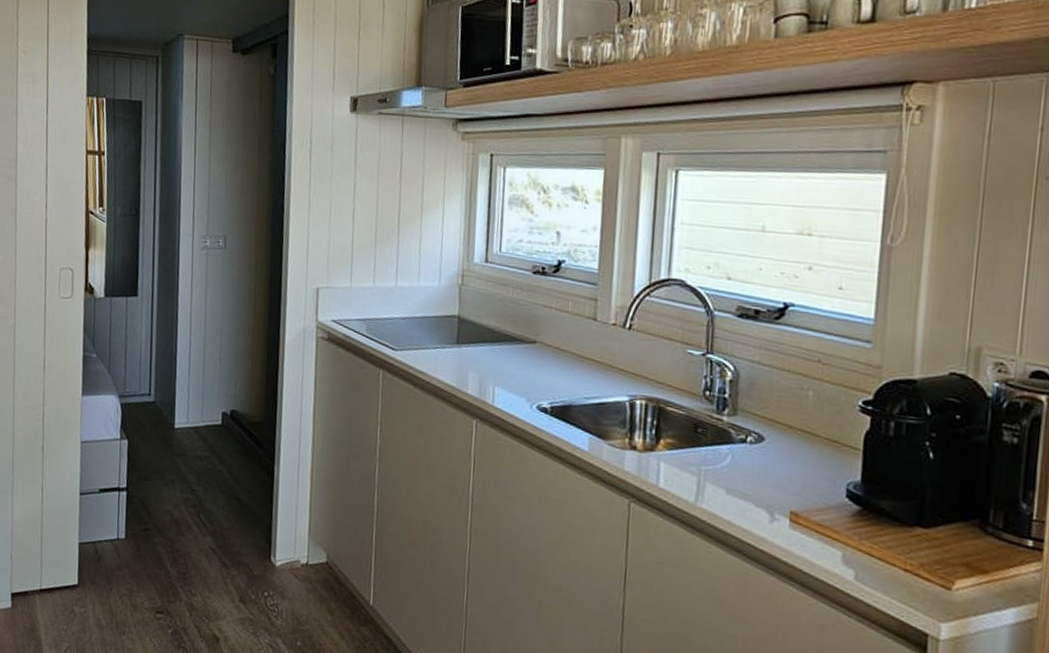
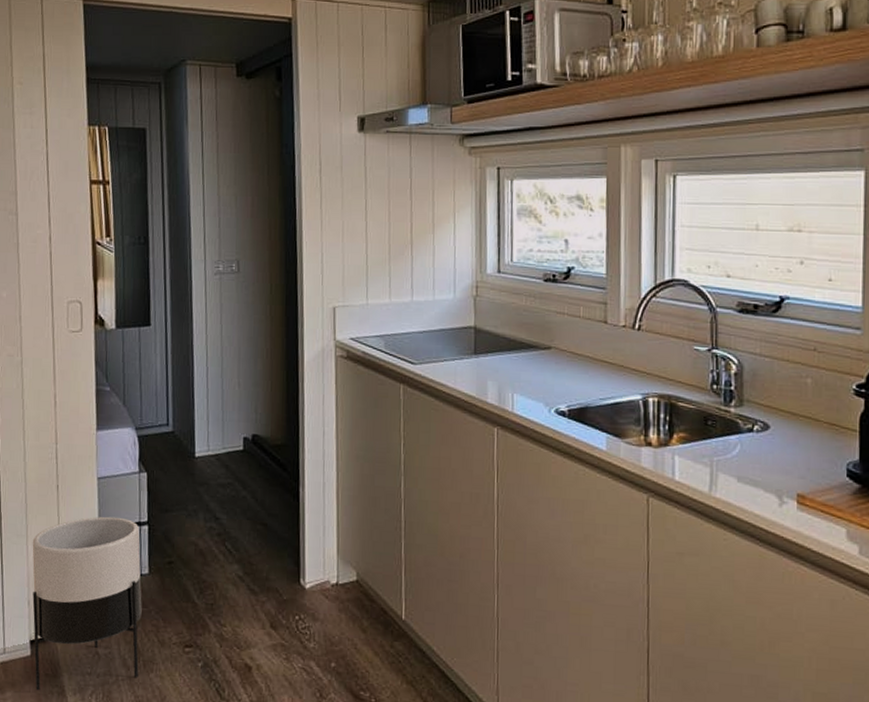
planter: none [14,479,119,642] -> present [32,516,142,691]

